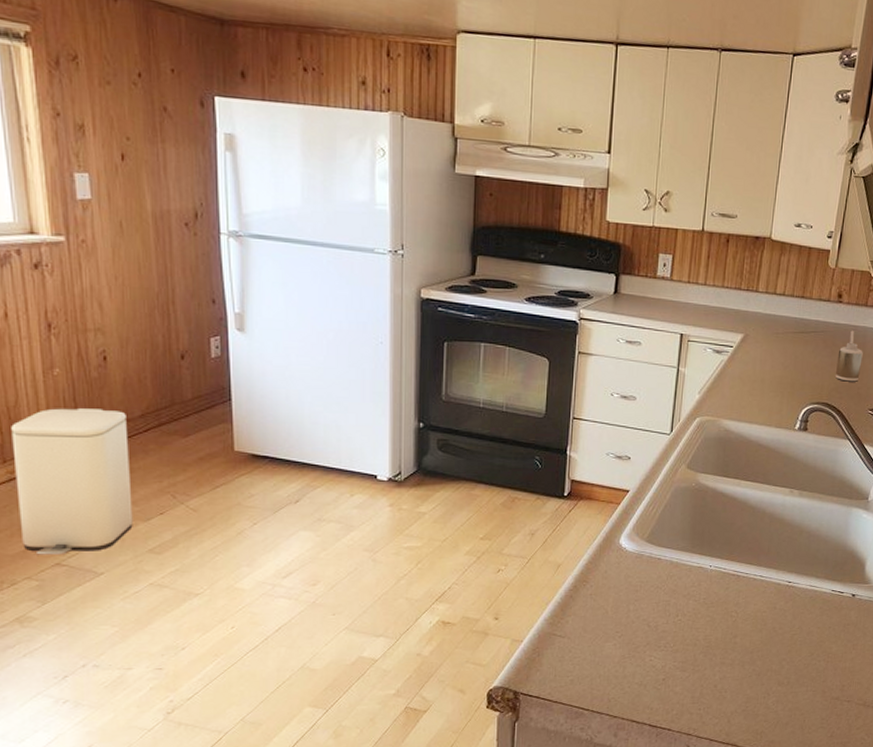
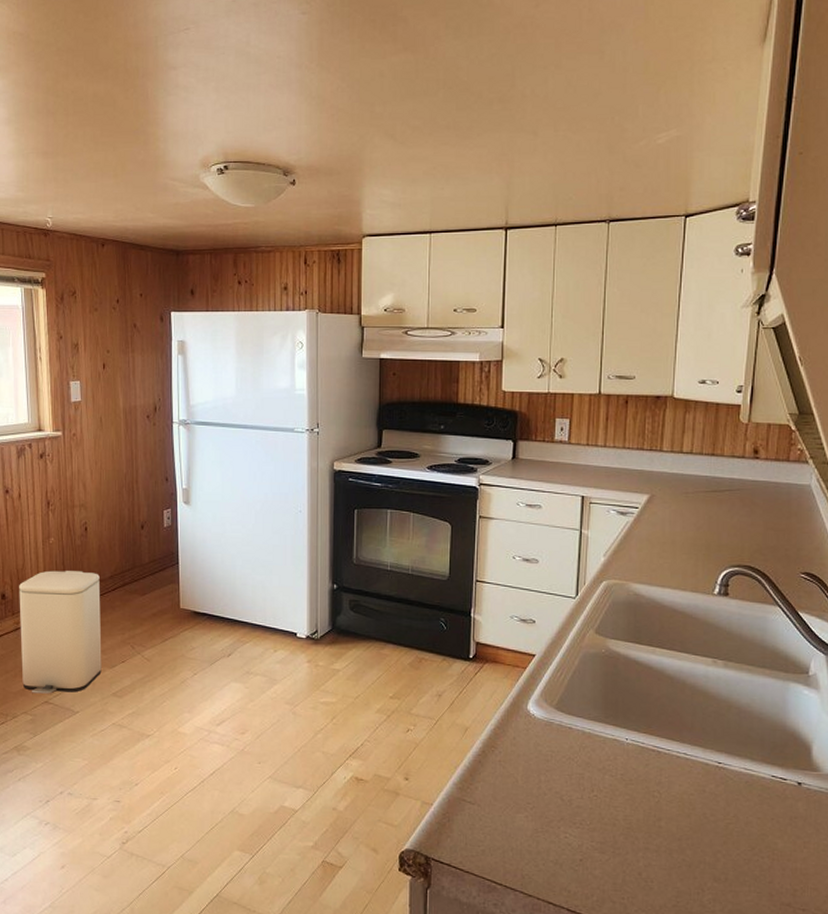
soap dispenser: present [835,330,863,382] -> none [756,487,788,543]

